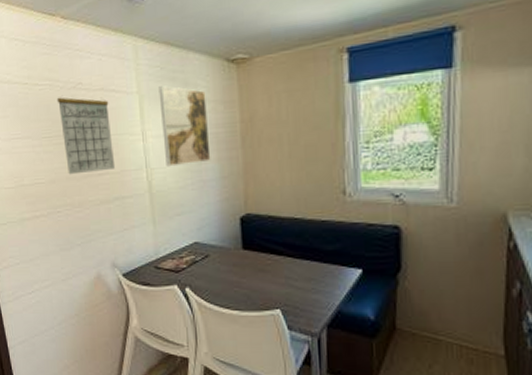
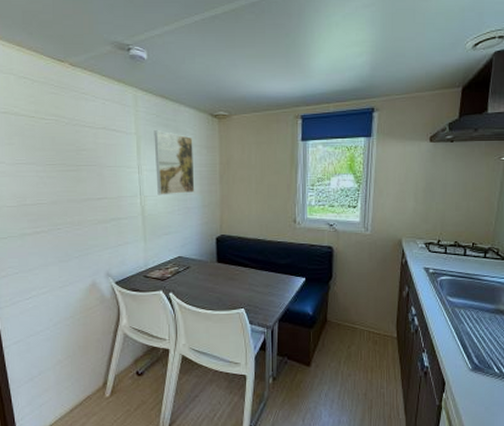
calendar: present [56,97,116,175] -> none [62,131,113,198]

